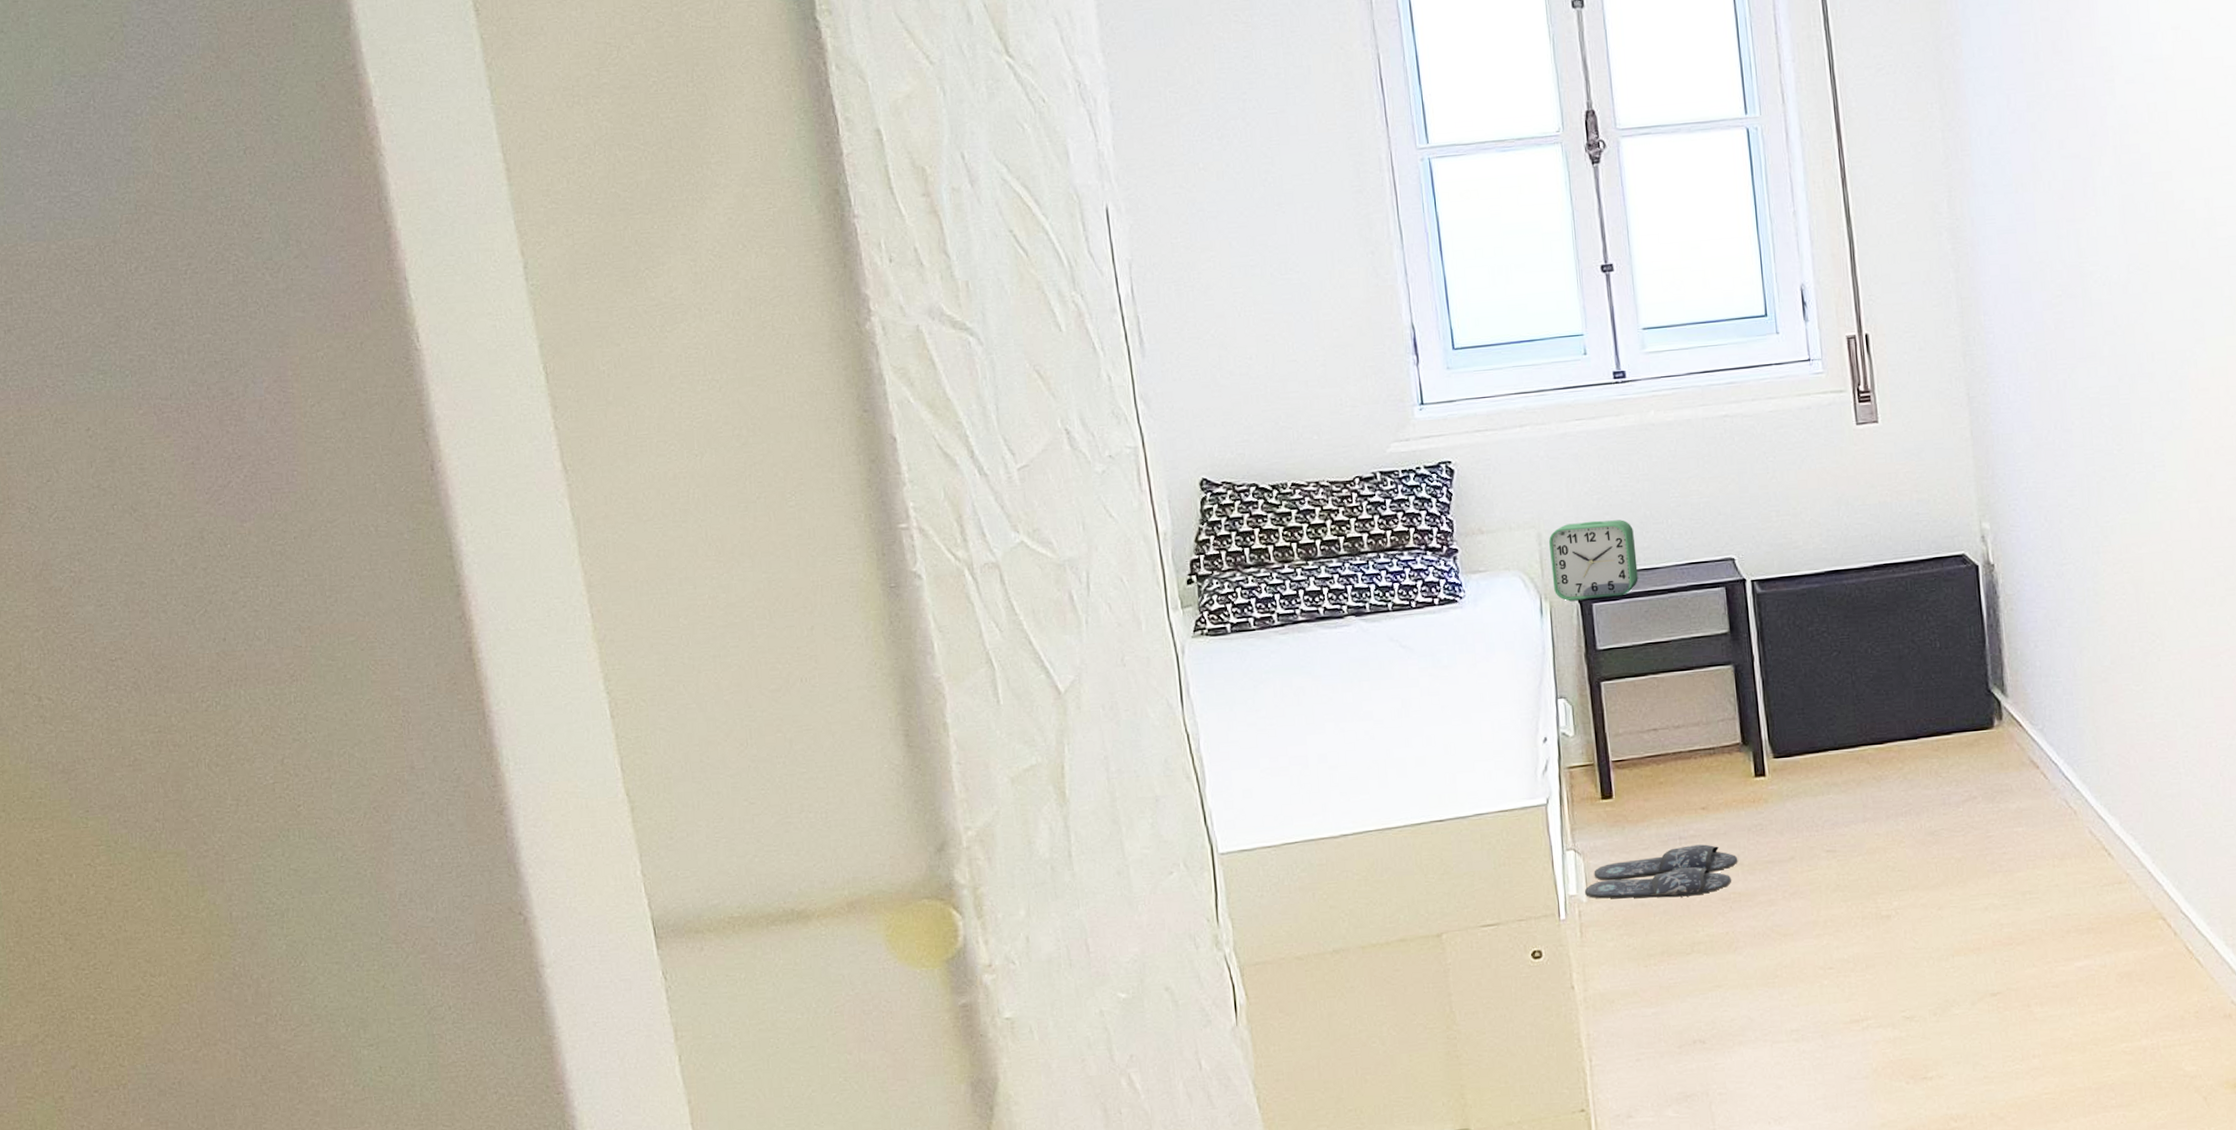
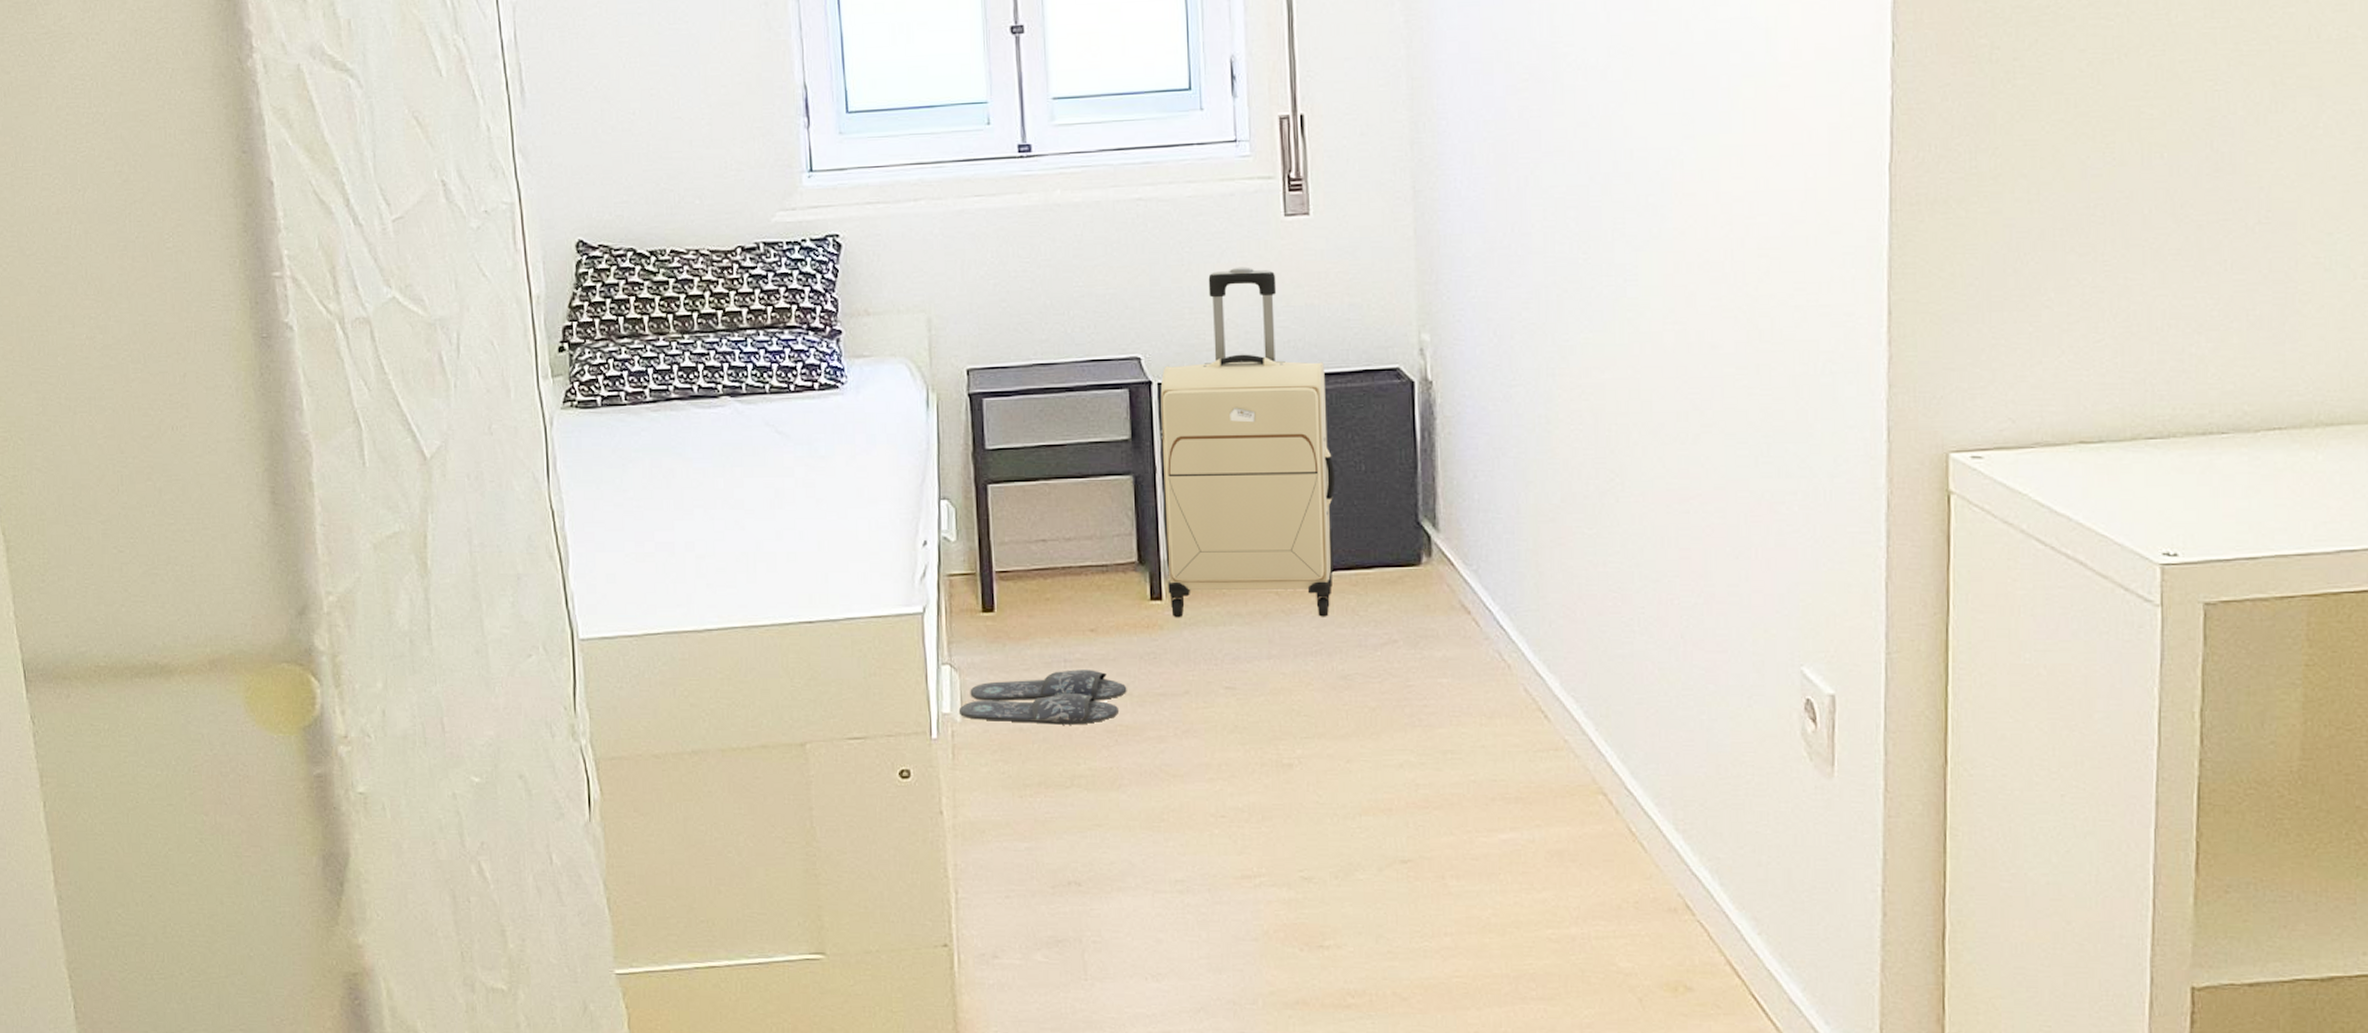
alarm clock: present [1548,520,1638,601] -> none [938,307,1034,393]
suitcase: none [1754,471,1917,792] -> present [1160,267,1336,618]

